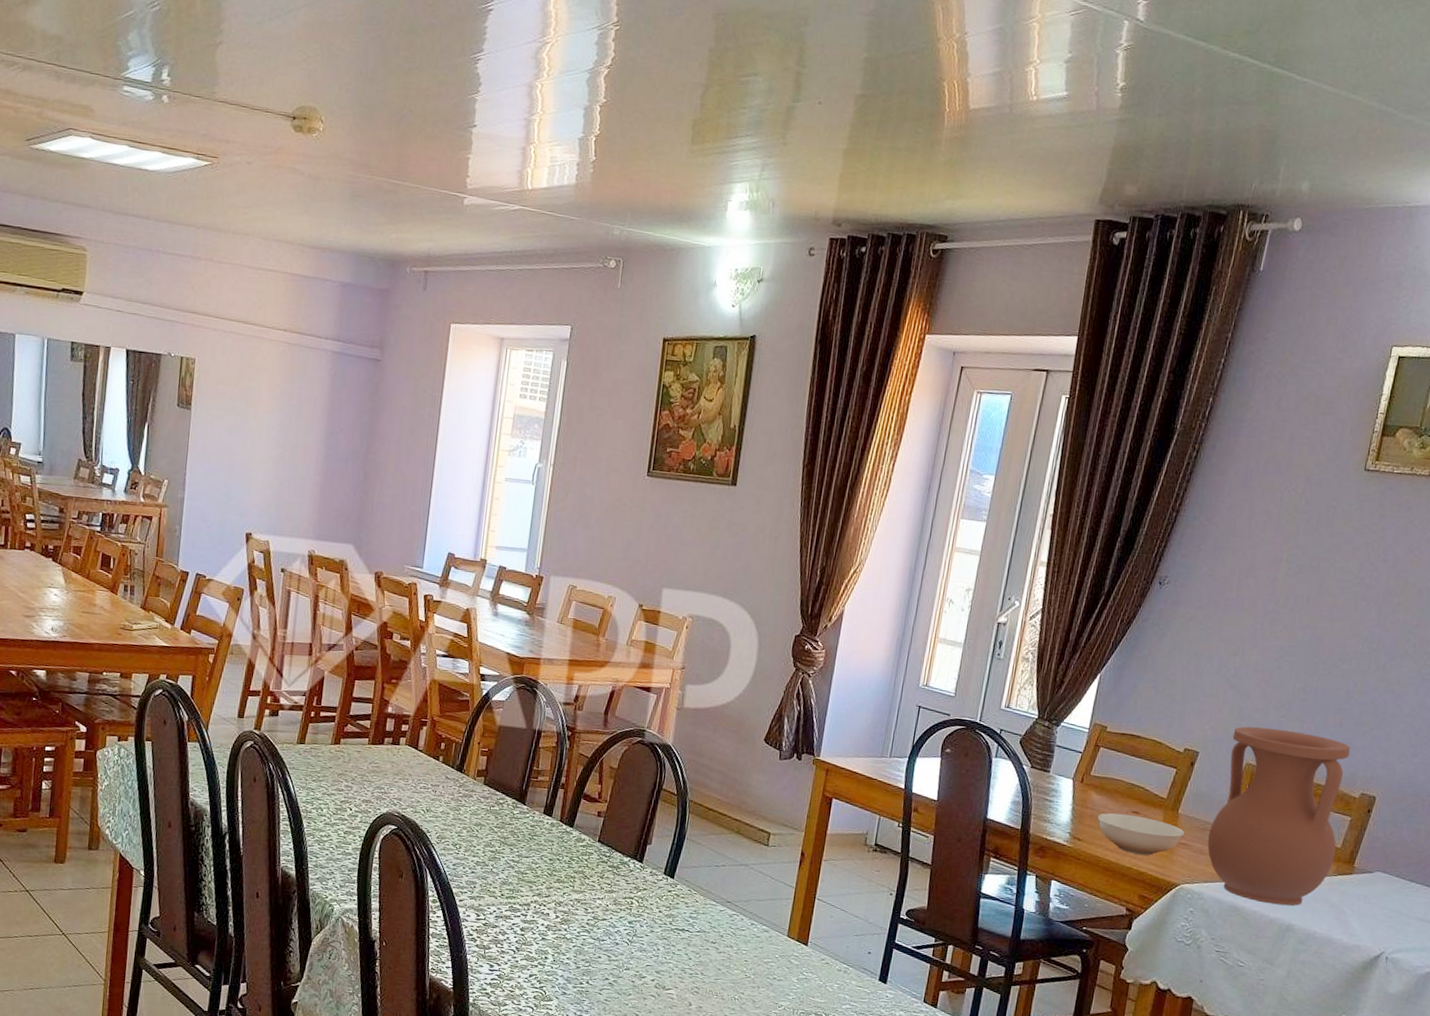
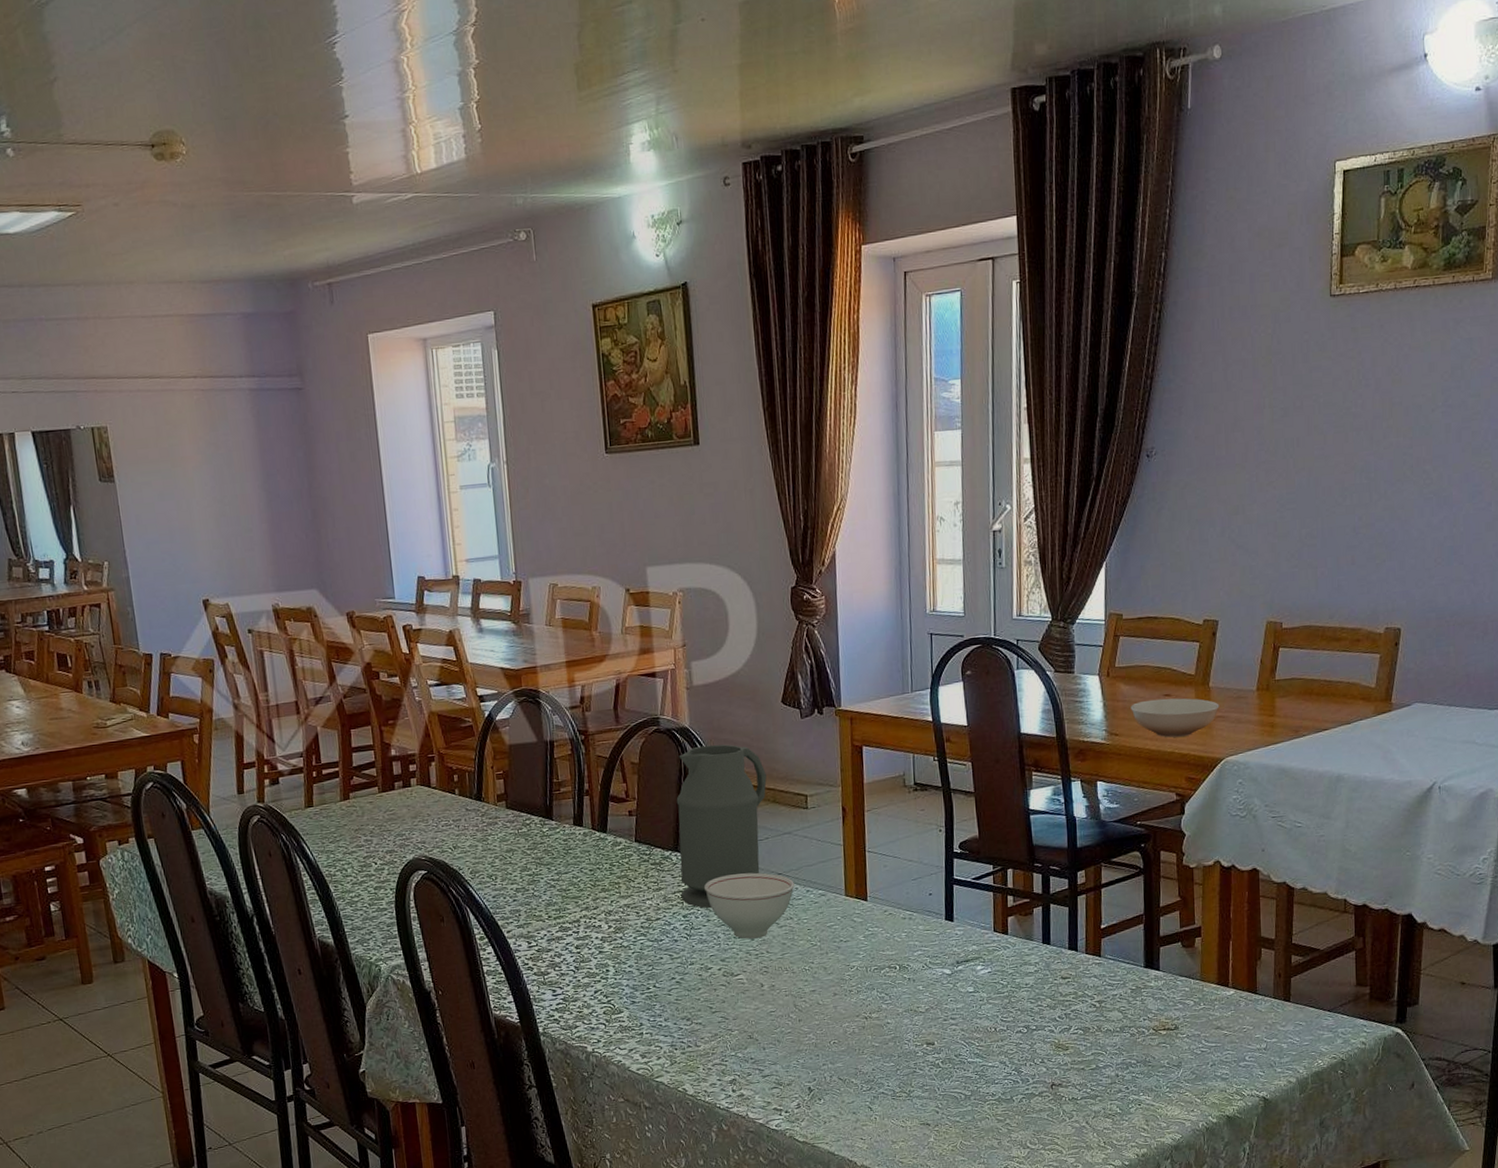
water jug: none [630,765,736,921] -> present [676,744,767,909]
bowl: none [653,891,741,959] -> present [703,872,795,939]
vase: present [1207,726,1351,906] -> none [1243,578,1371,759]

